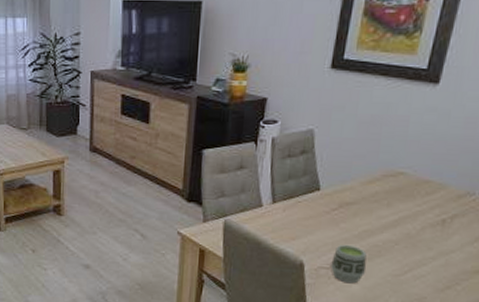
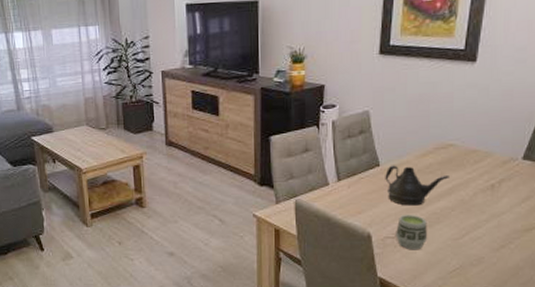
teapot: none [325,190,396,236] -> present [385,165,449,206]

